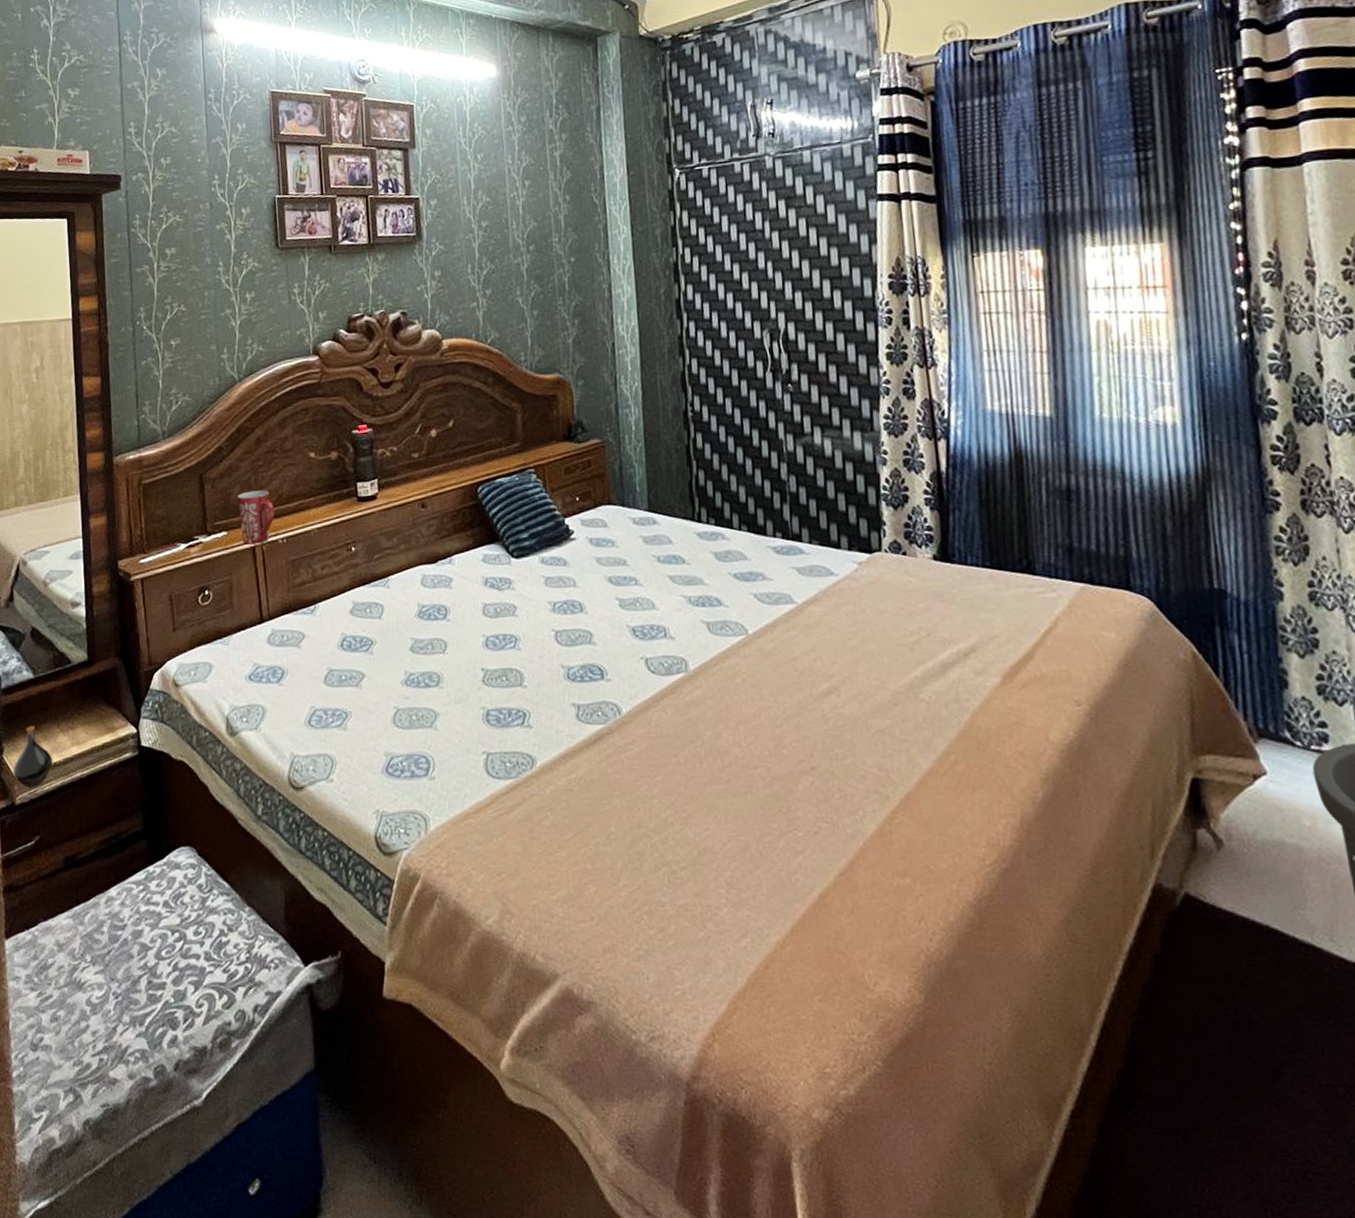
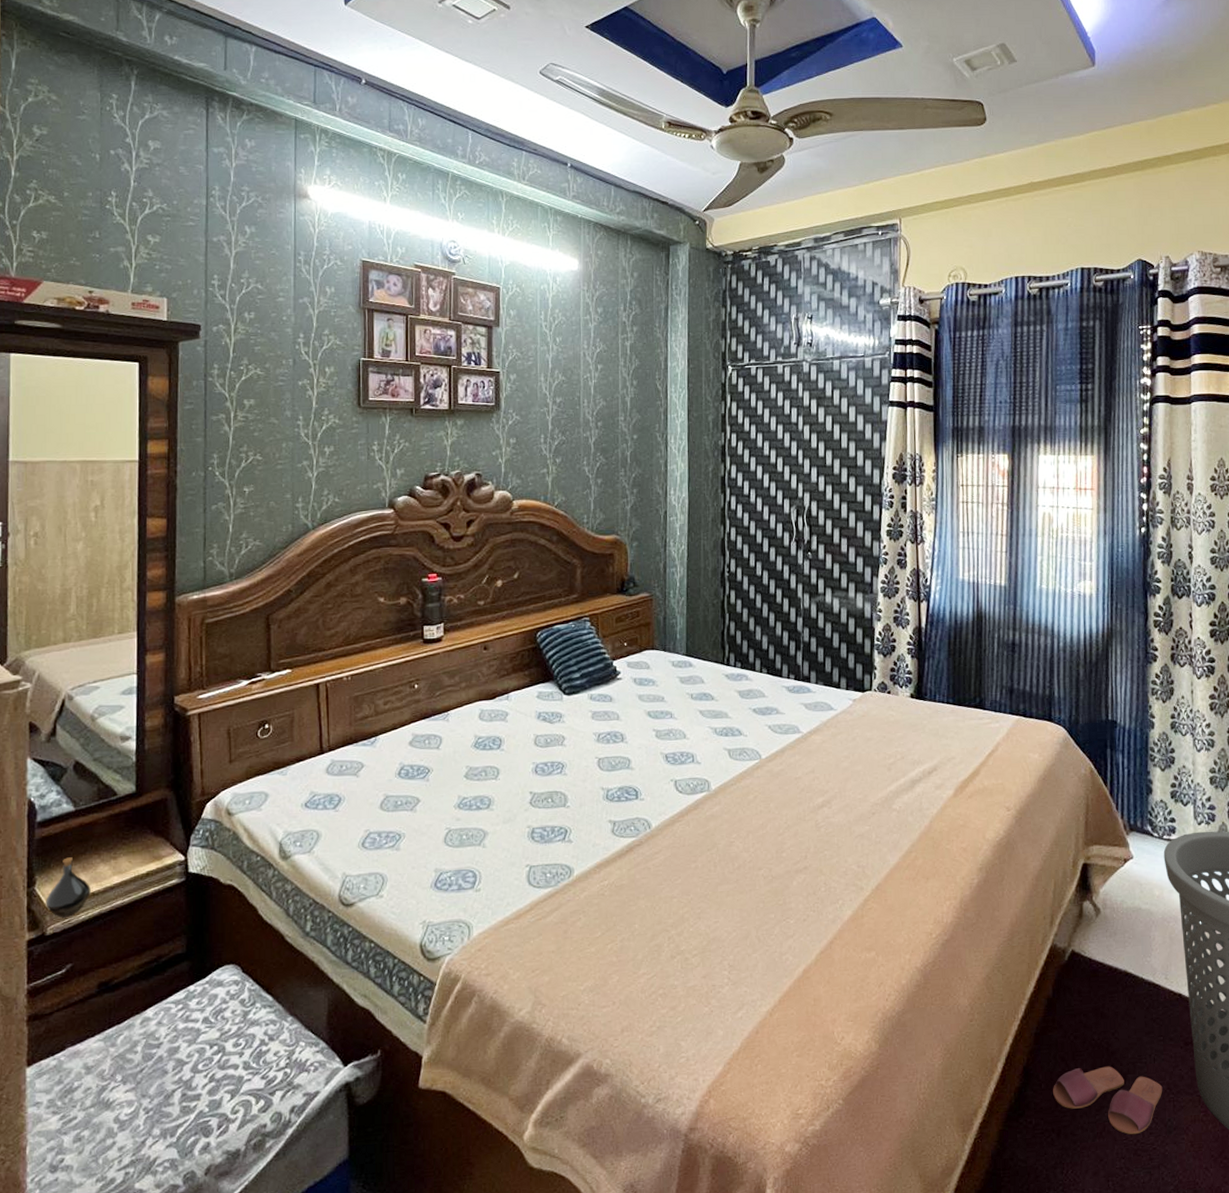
mug: present [237,490,275,545] -> none [304,631,341,682]
slippers: none [1172,1052,1340,1151] -> present [1053,1066,1163,1135]

